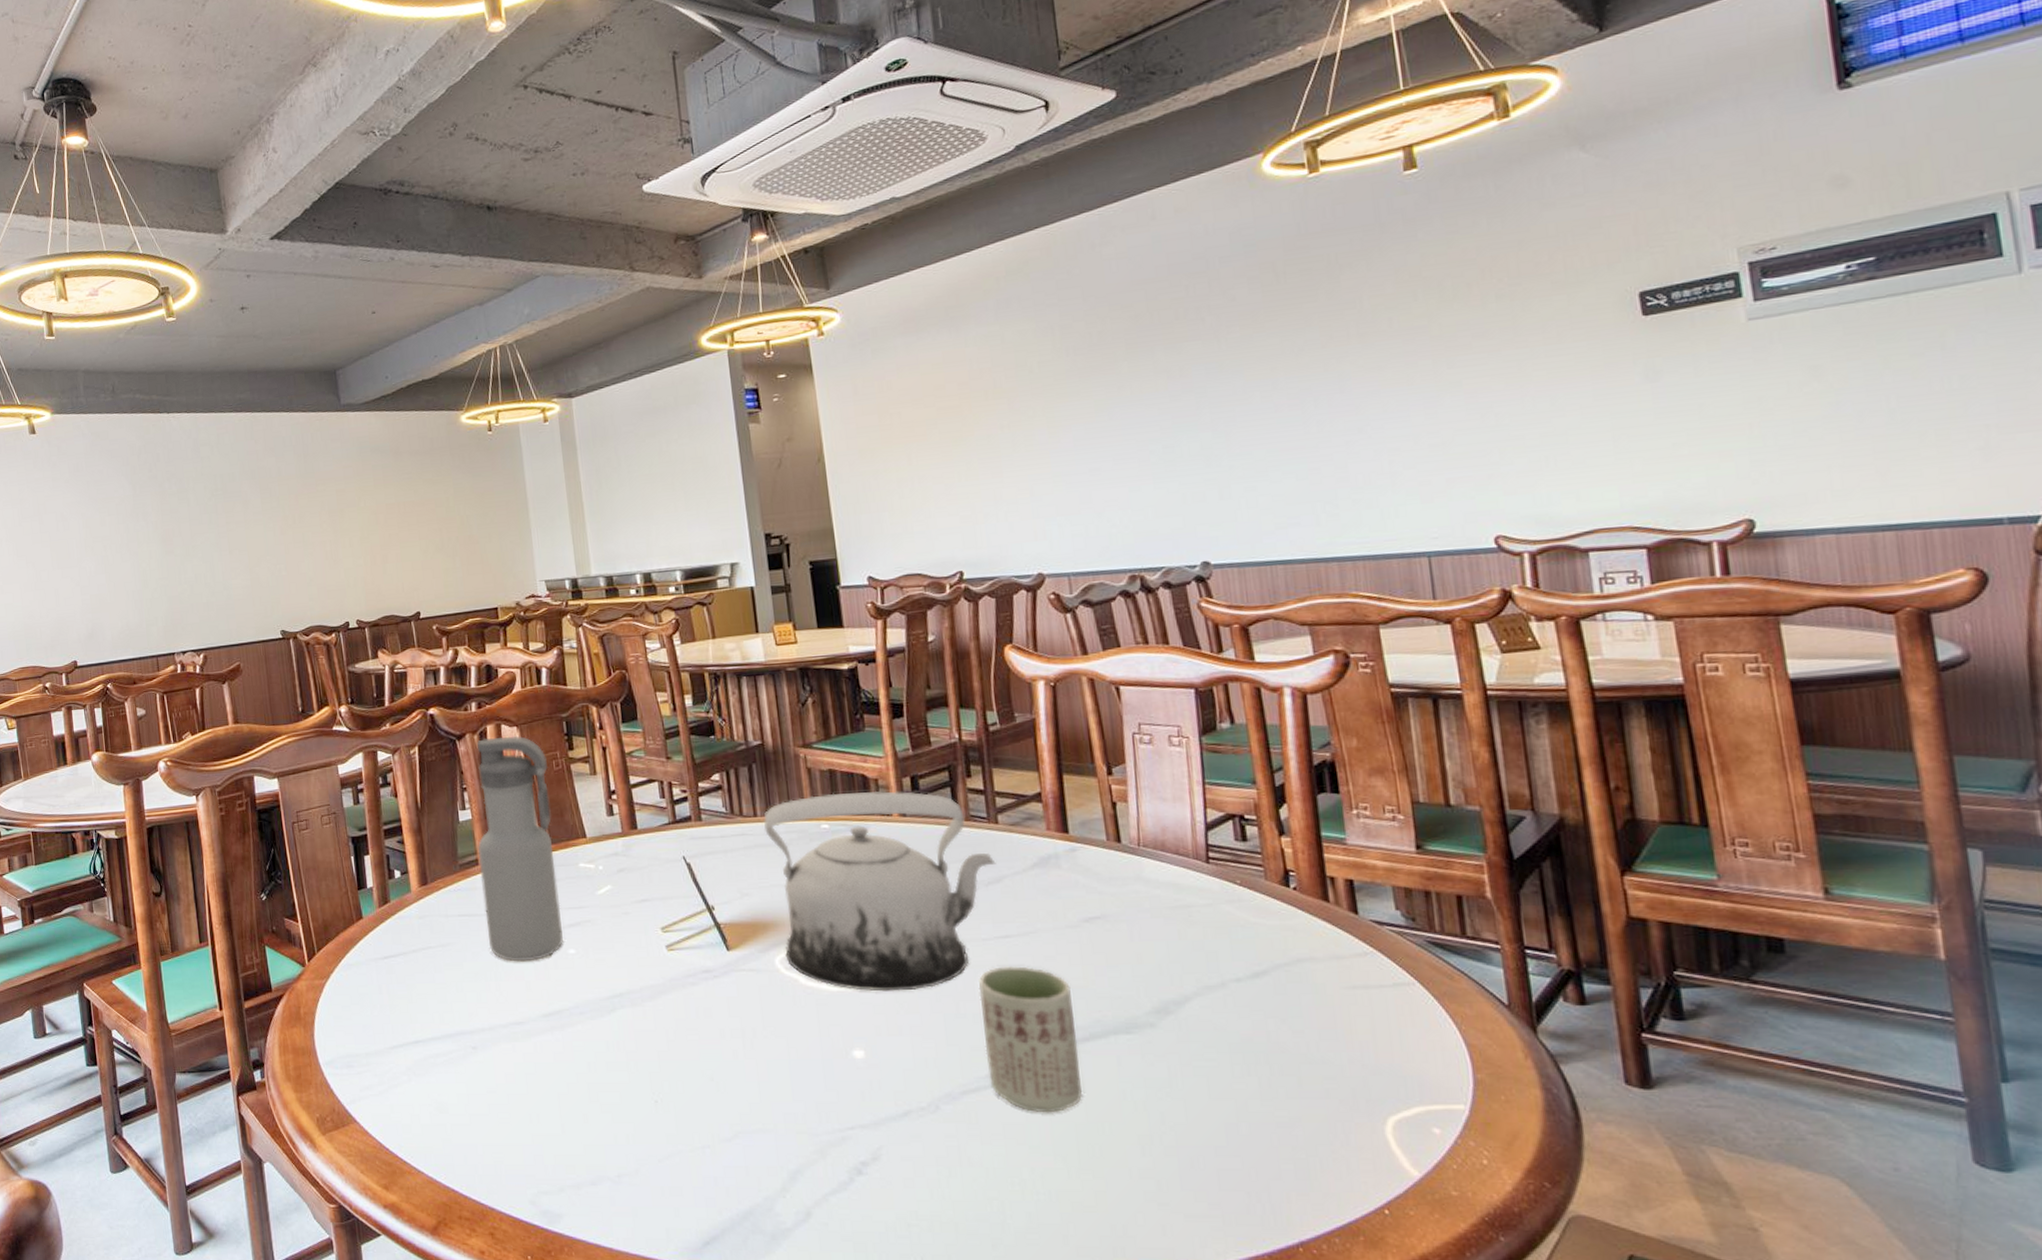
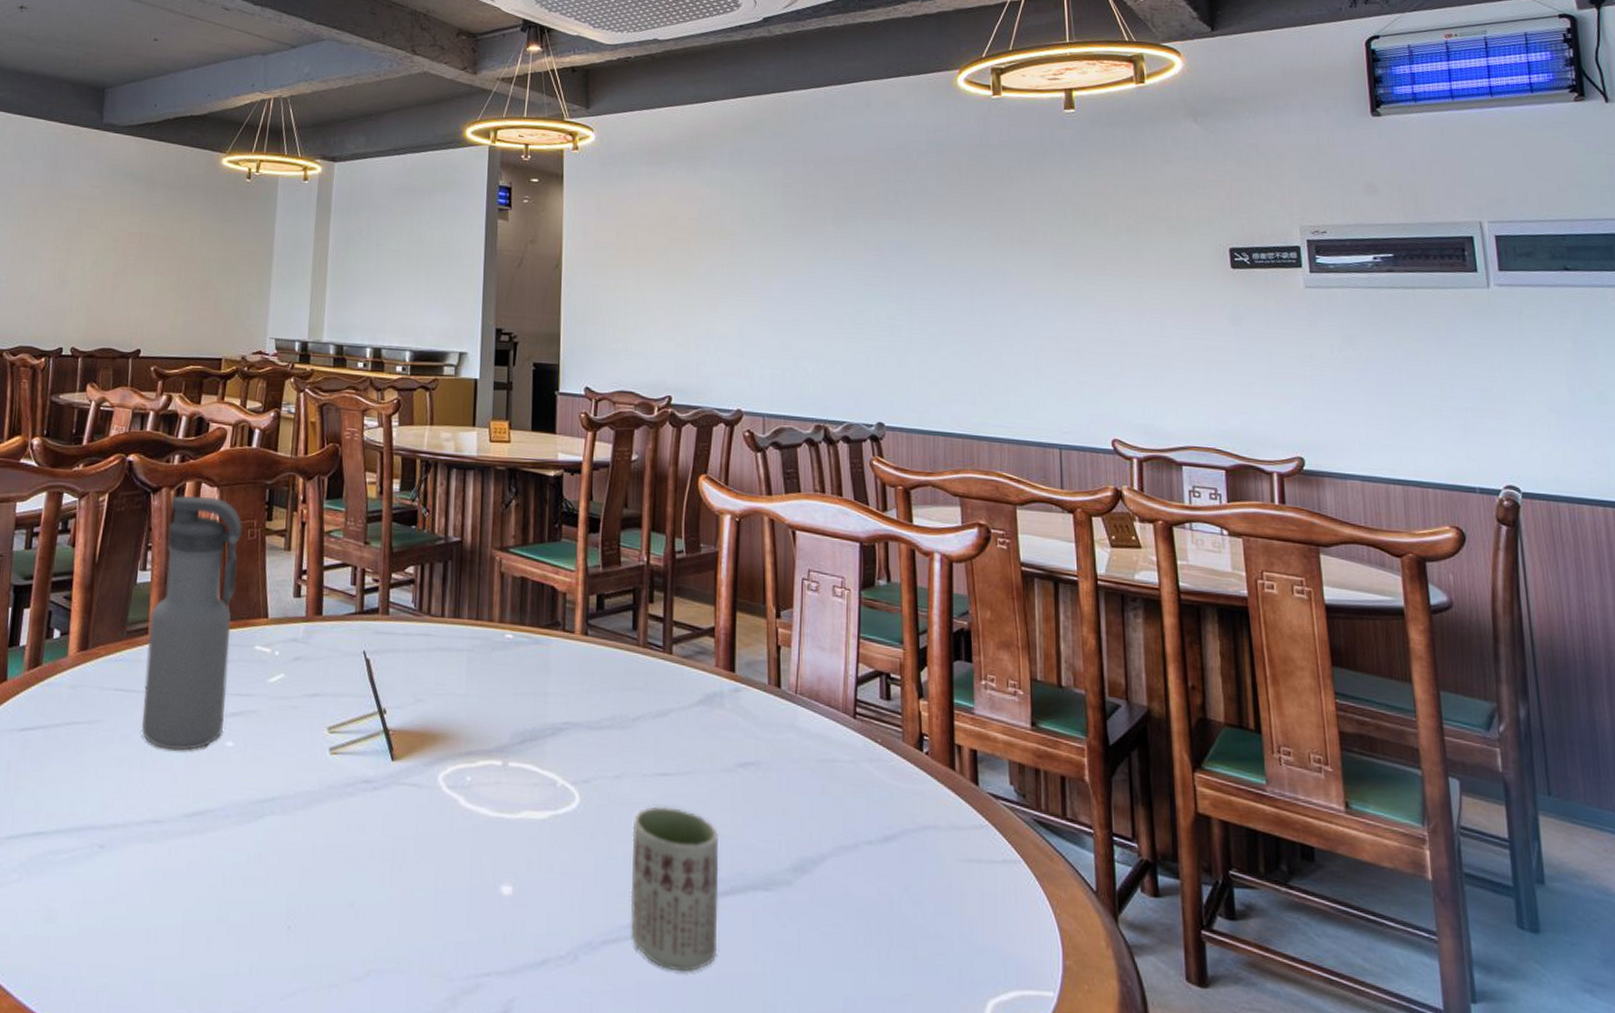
teapot: present [763,791,996,992] -> none [449,602,665,824]

